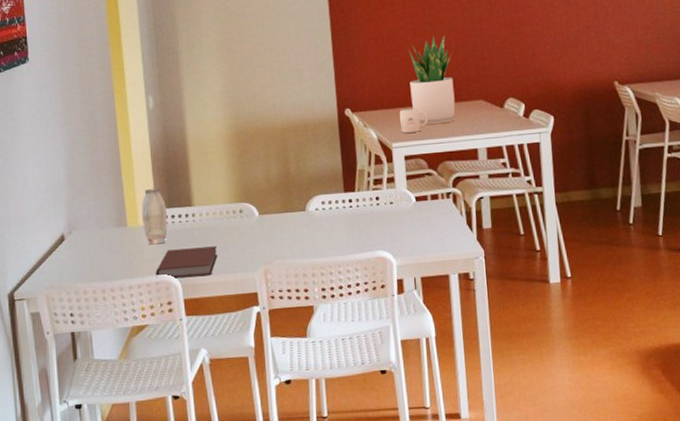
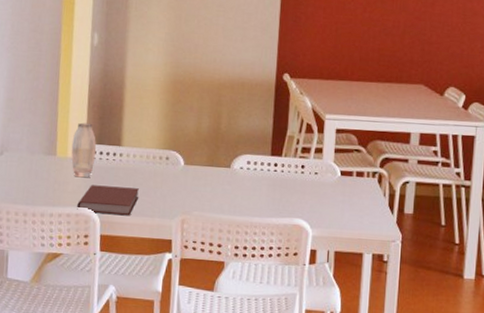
mug: present [399,108,429,133] -> none [336,82,366,107]
planter: present [408,35,456,125] -> none [351,14,399,103]

